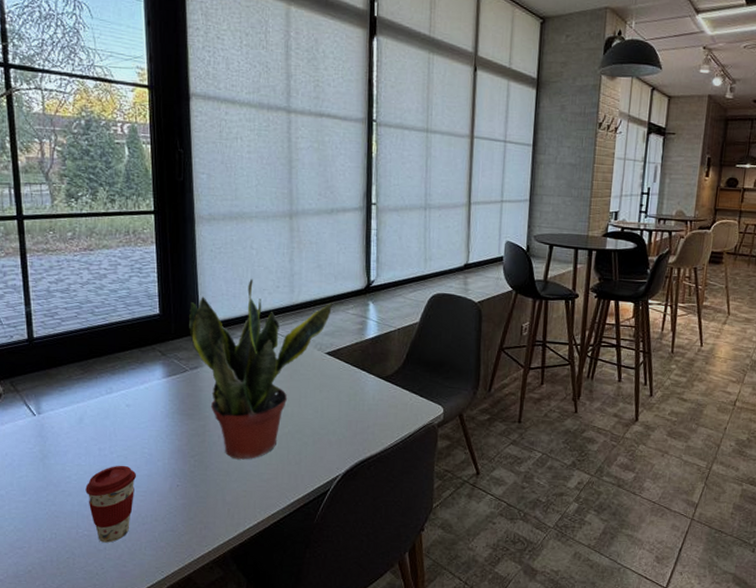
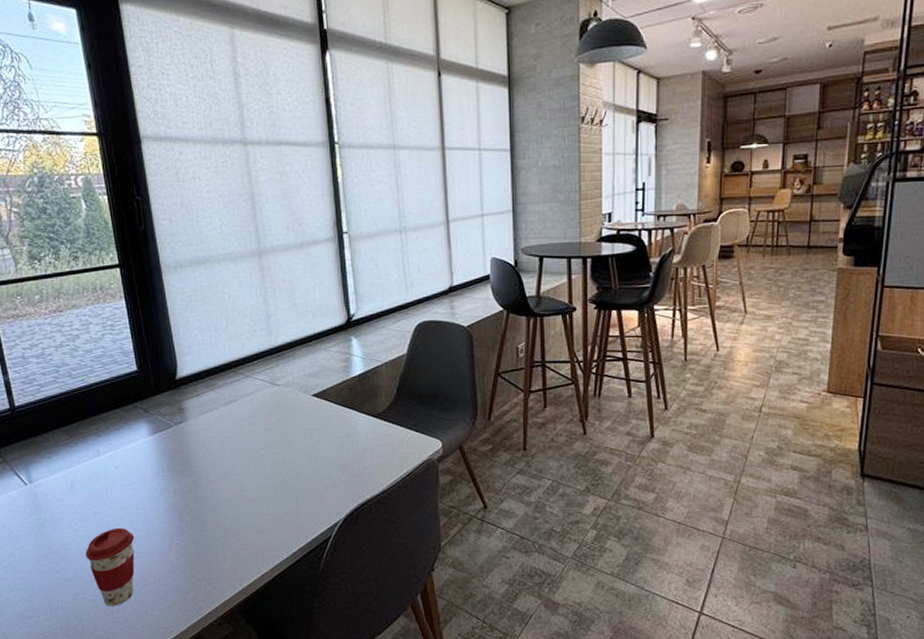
potted plant: present [189,278,333,460] -> none [167,324,314,513]

